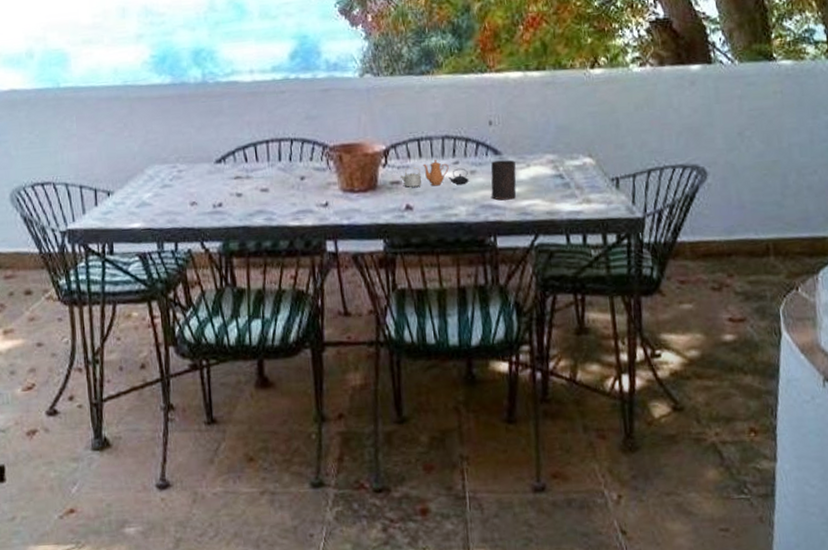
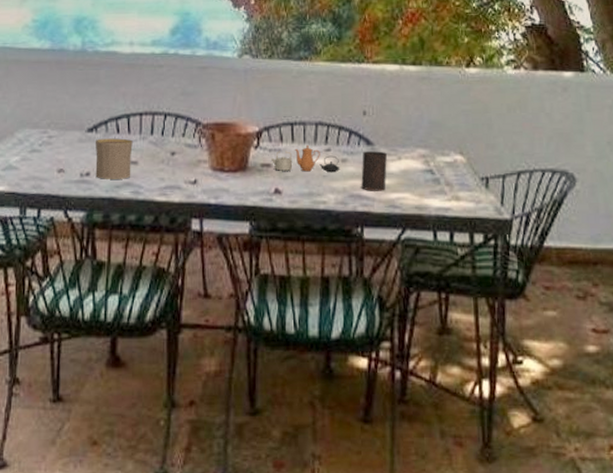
cup: none [224,167,263,209] -> present [95,138,133,179]

